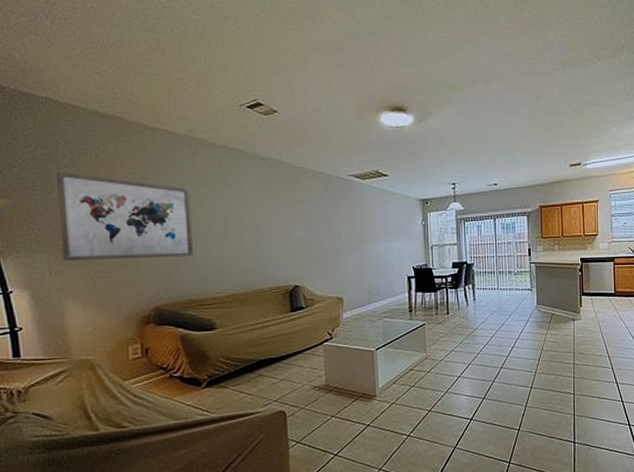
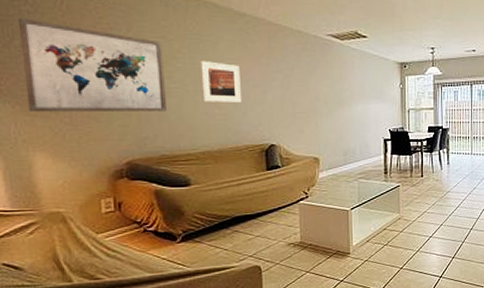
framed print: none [226,205,267,246] -> present [200,61,242,102]

